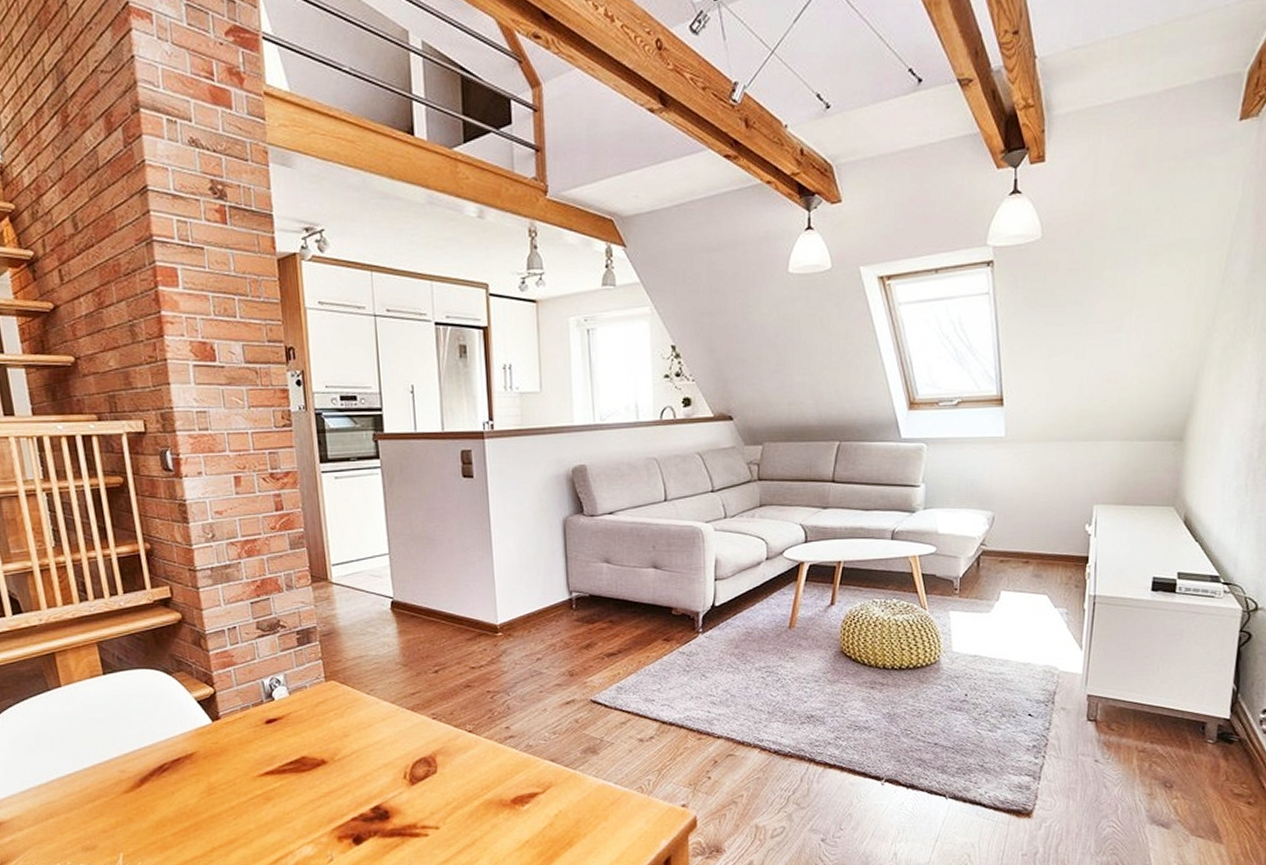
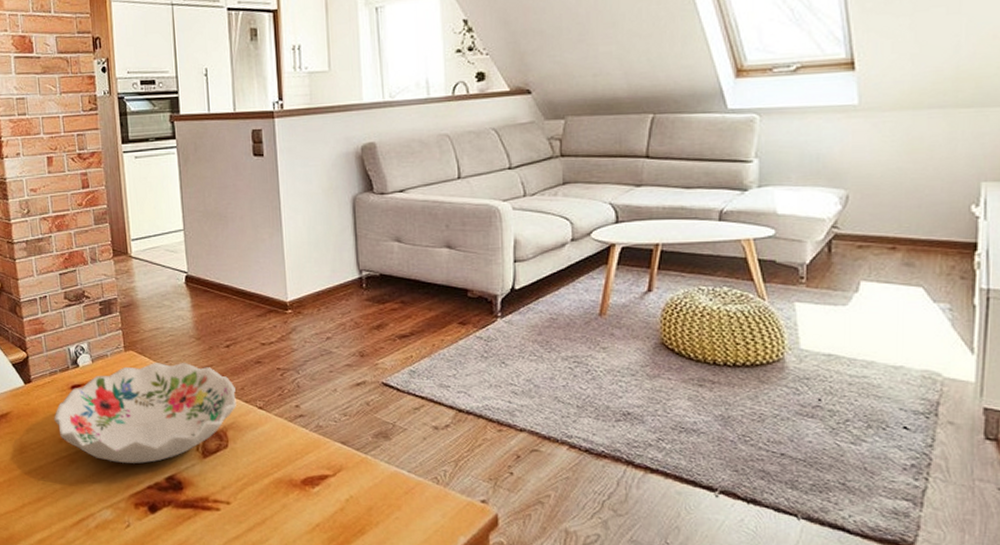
decorative bowl: none [246,689,446,797] -> present [54,362,237,464]

